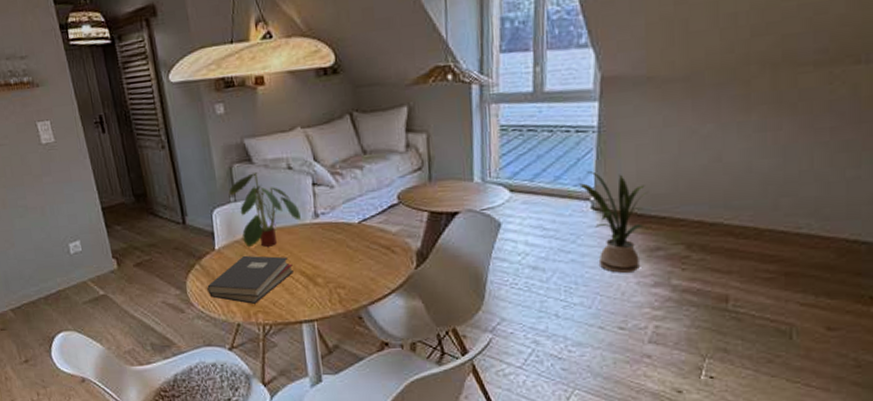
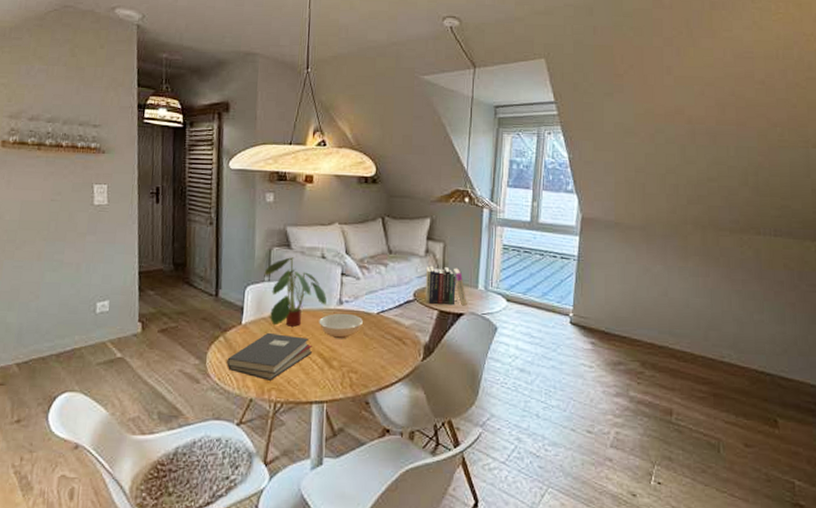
bowl: none [295,226,344,255] -> present [319,313,363,339]
books: none [408,160,462,206] -> present [424,265,467,306]
house plant: present [579,171,649,273] -> none [561,292,613,382]

